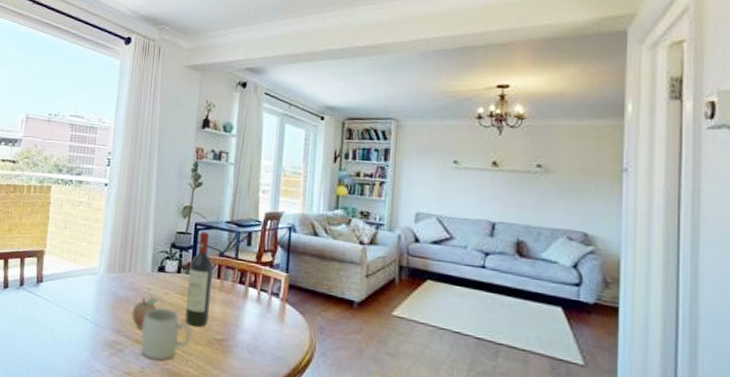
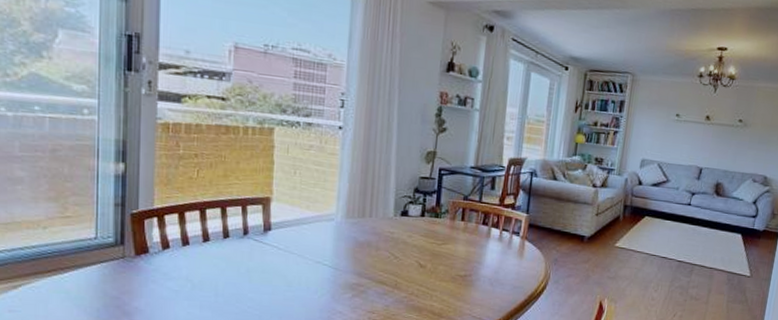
fruit: present [132,297,159,328] -> none [374,241,402,270]
mug: present [141,307,192,361] -> none [384,249,437,298]
wine bottle: present [185,231,213,327] -> none [429,176,457,266]

